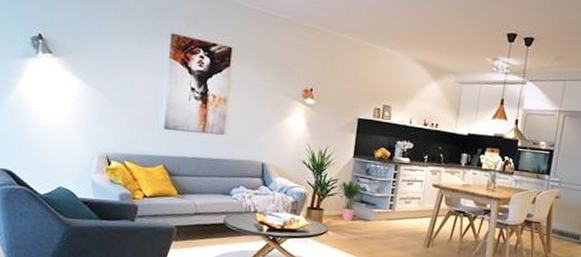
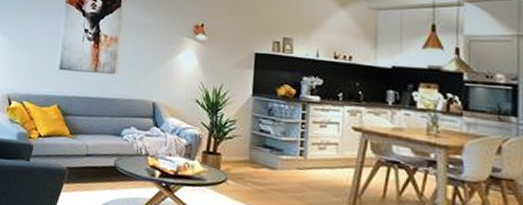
potted plant: present [338,179,366,222] -> none [237,121,269,170]

